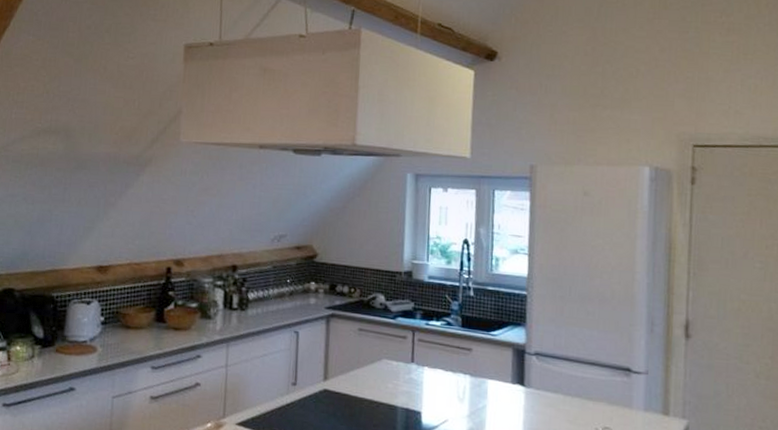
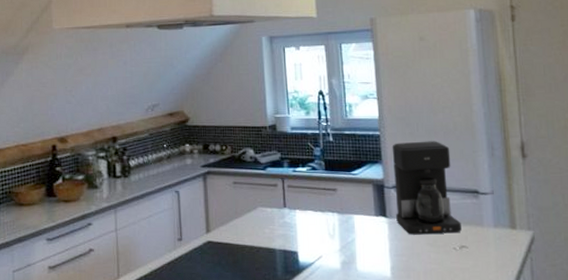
coffee maker: none [535,306,607,413] -> present [392,141,462,235]

